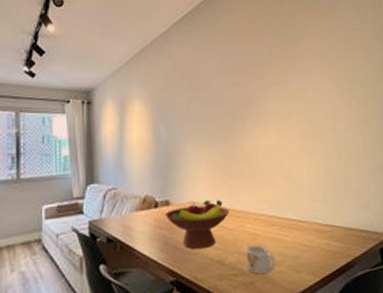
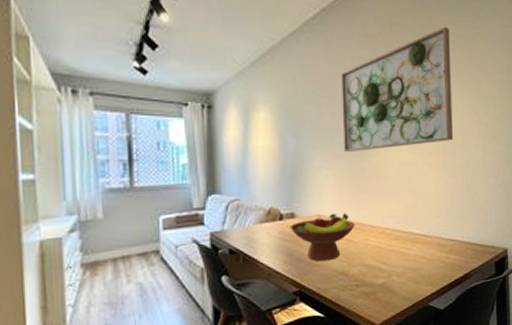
wall art: none [208,19,323,141] -> present [340,26,454,153]
mug: present [246,245,276,274] -> none [369,258,397,285]

